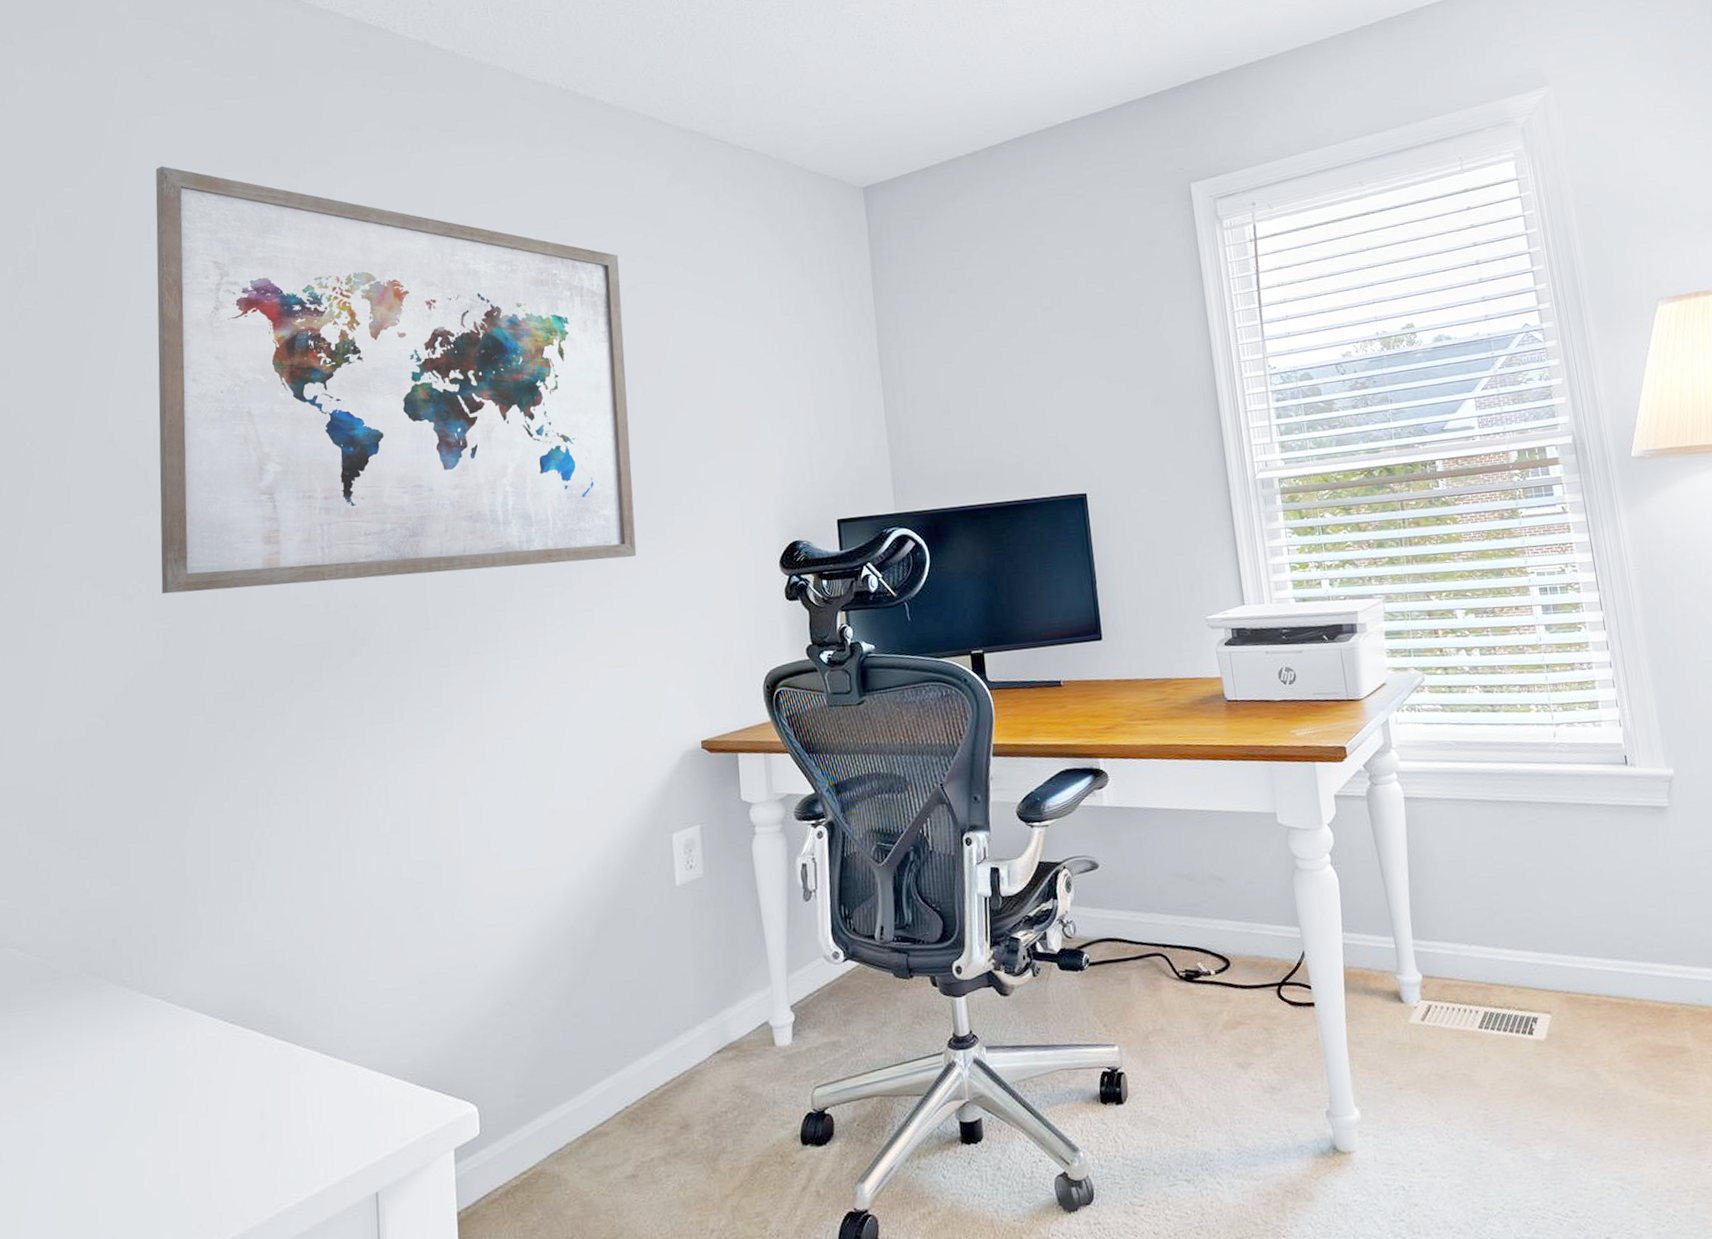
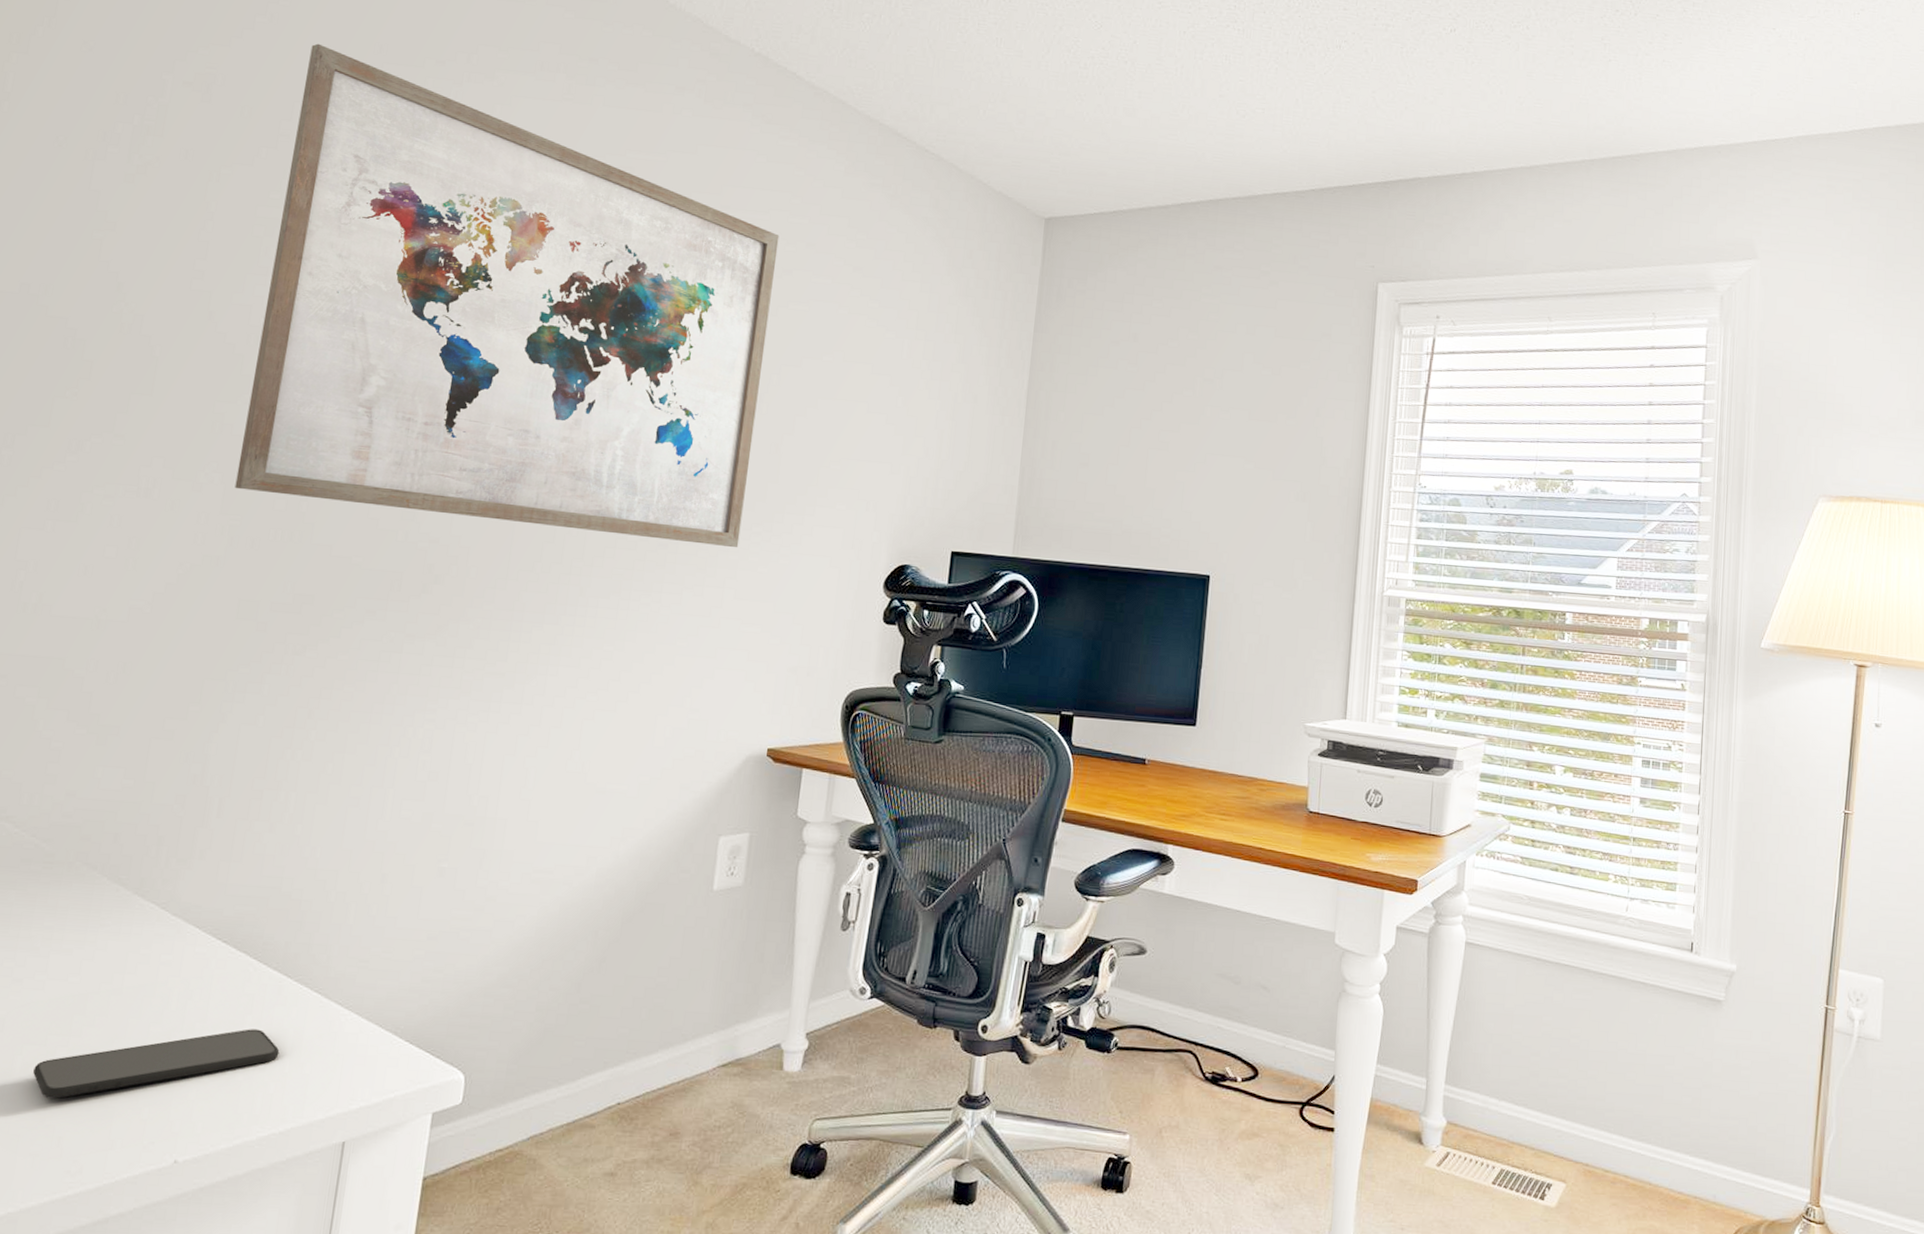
smartphone: none [78,1099,302,1202] -> present [33,1029,280,1098]

